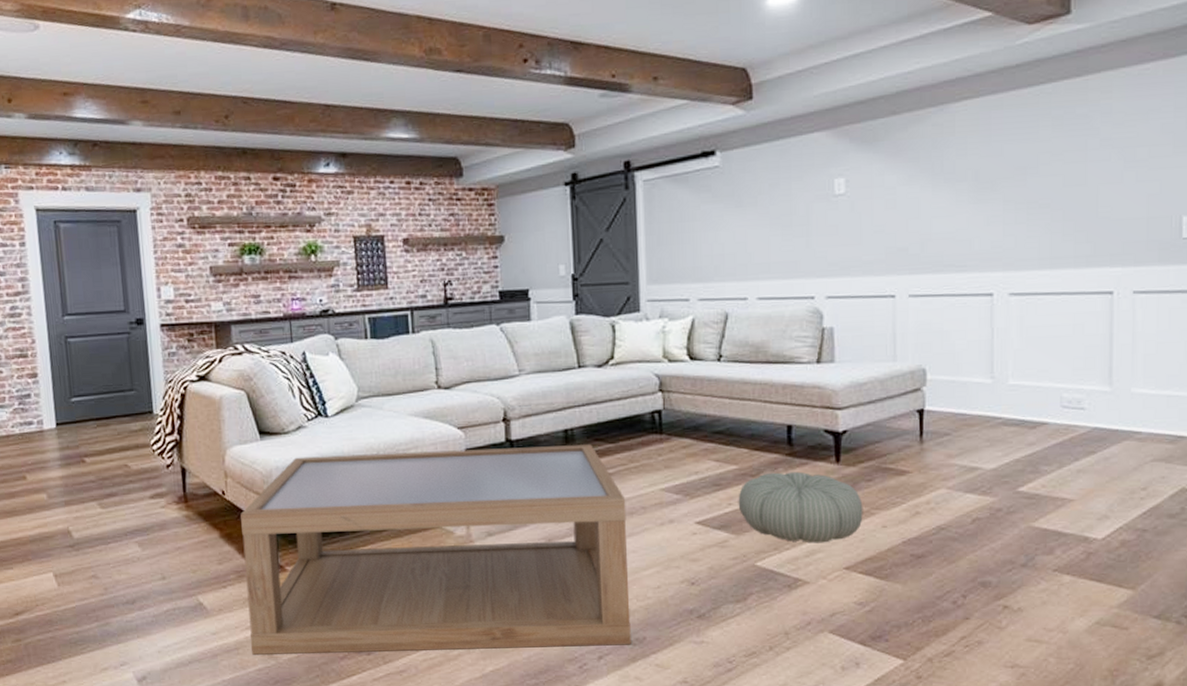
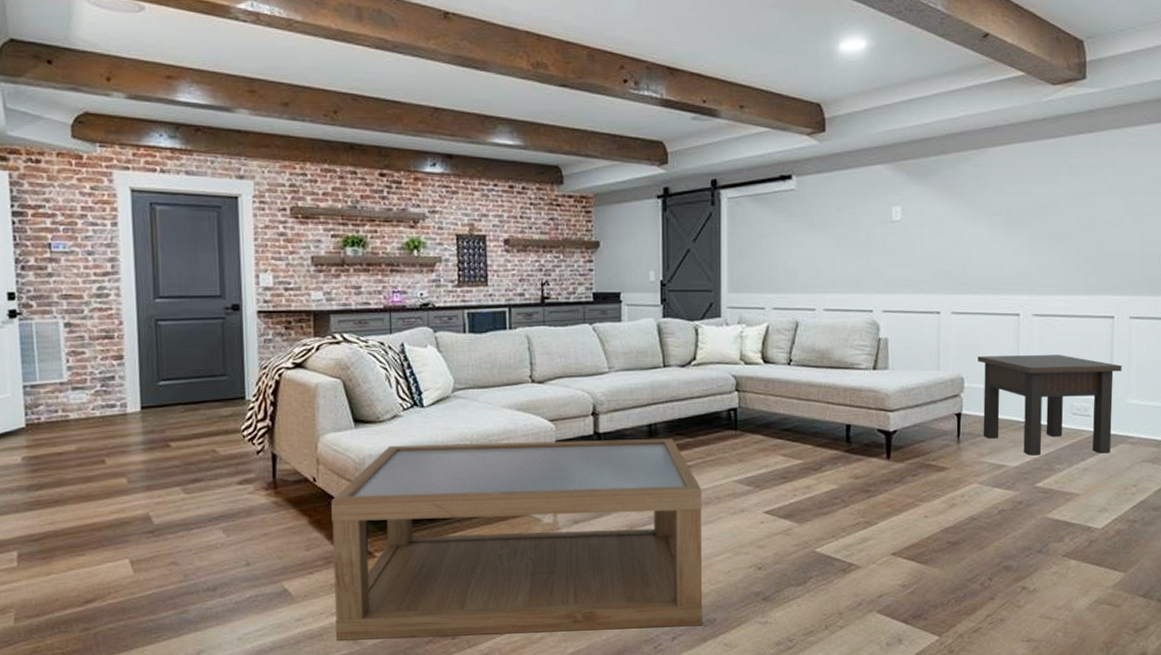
pouf: present [738,471,863,543] -> none [802,466,909,532]
side table: none [942,339,1124,456] -> present [977,355,1122,456]

